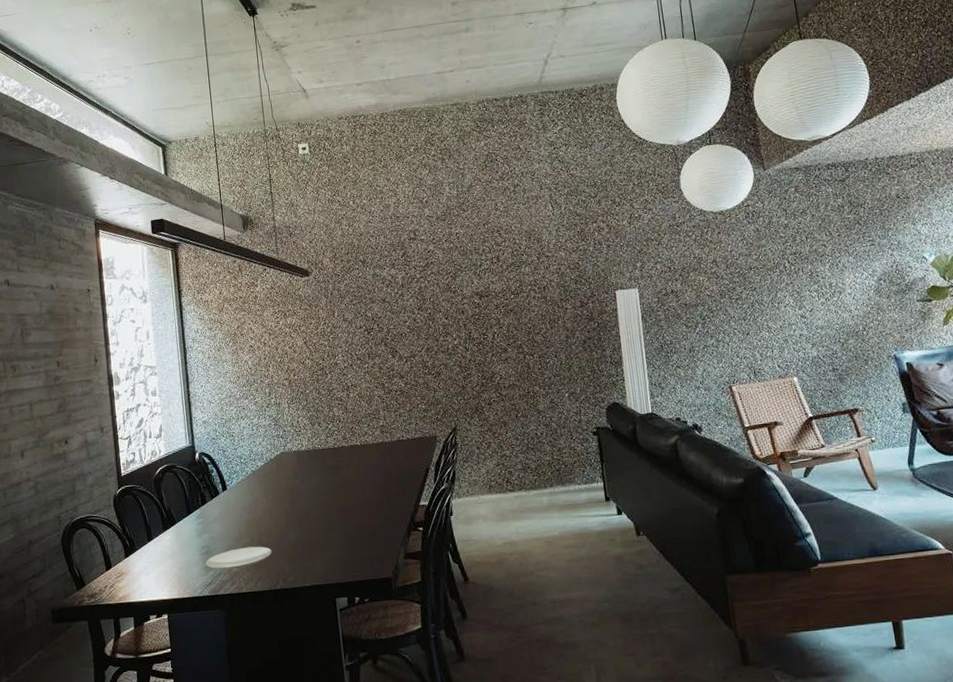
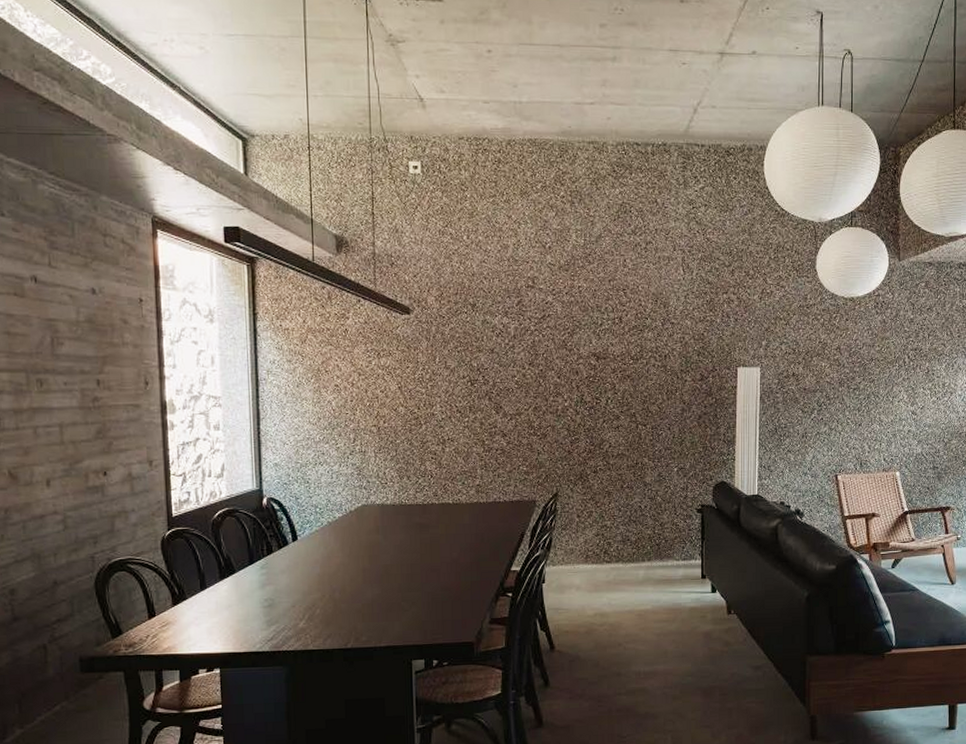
plate: present [205,546,272,570] -> none [268,602,345,625]

